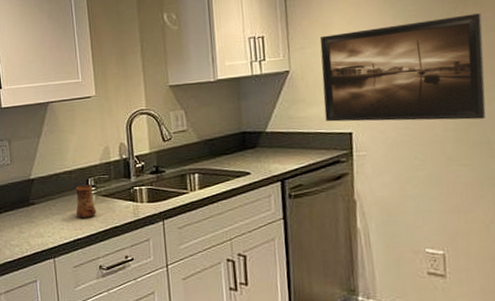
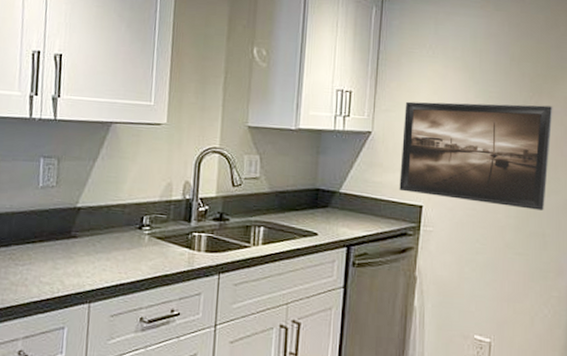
cup: present [75,185,97,218] -> none [124,223,147,261]

